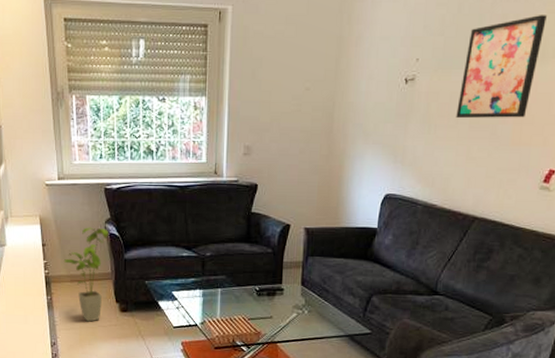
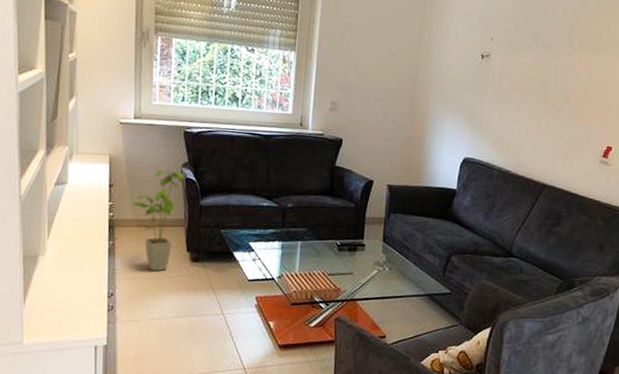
wall art: present [456,15,547,119] -> none [526,13,599,99]

